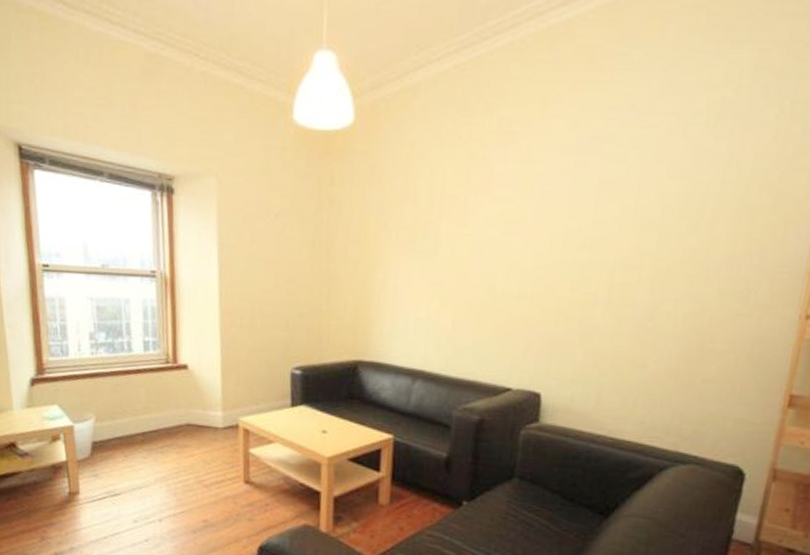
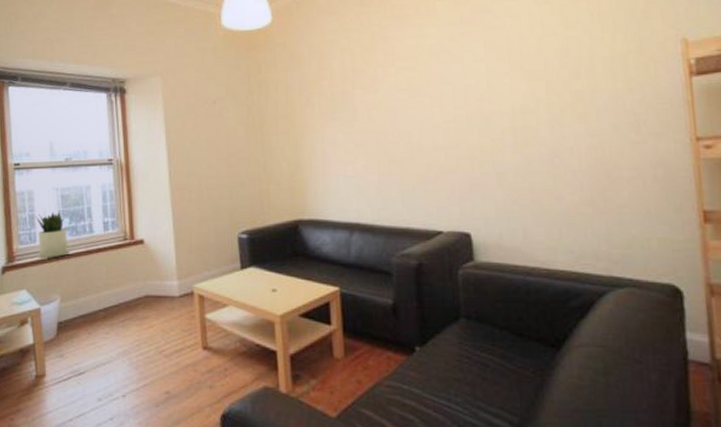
planter: none [67,324,107,375] -> present [35,212,71,258]

